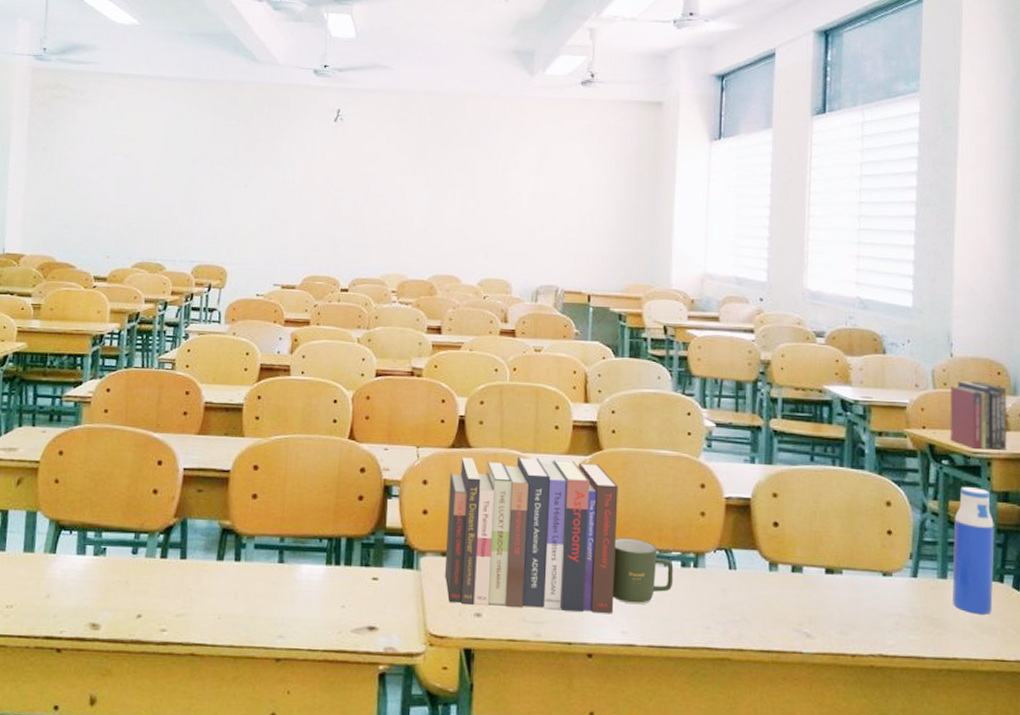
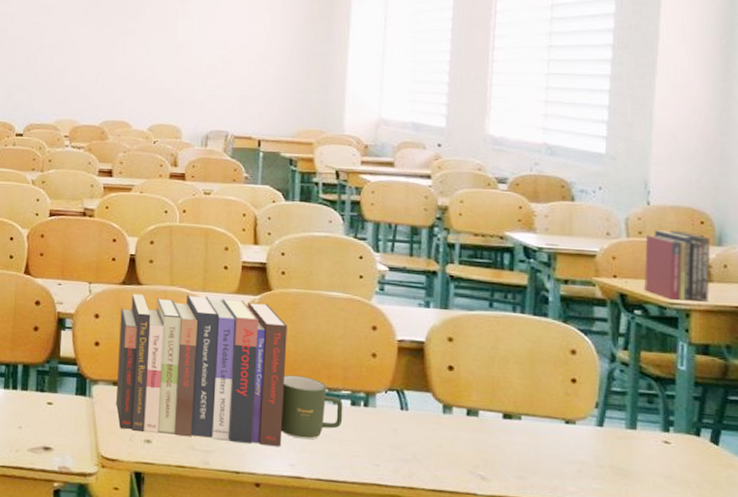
water bottle: present [952,487,994,615] -> none [642,338,691,467]

